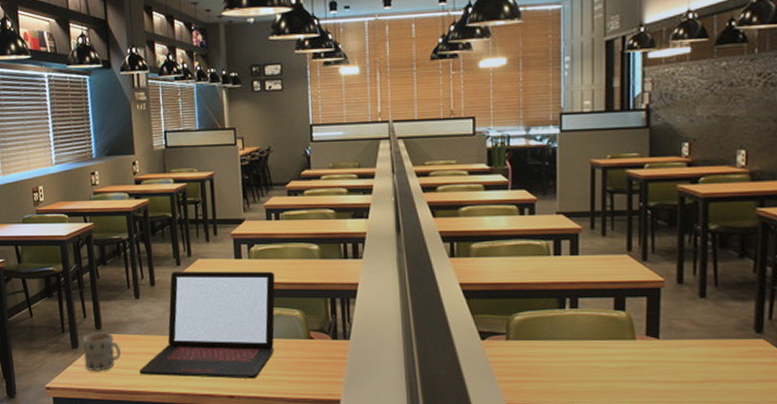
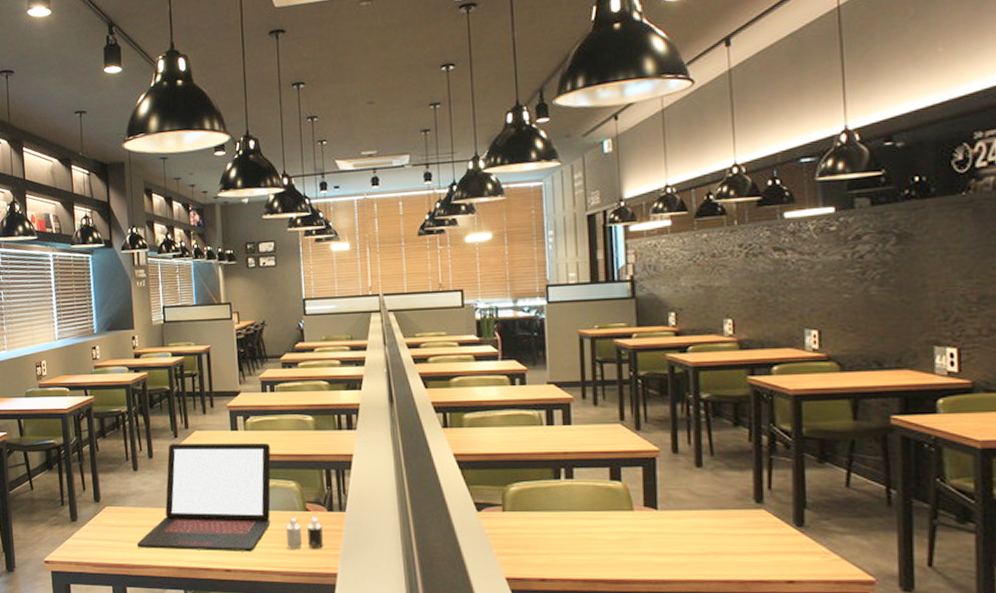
mug: present [82,331,122,372] -> none [81,504,120,545]
candle: none [290,344,327,377] -> present [286,517,323,550]

